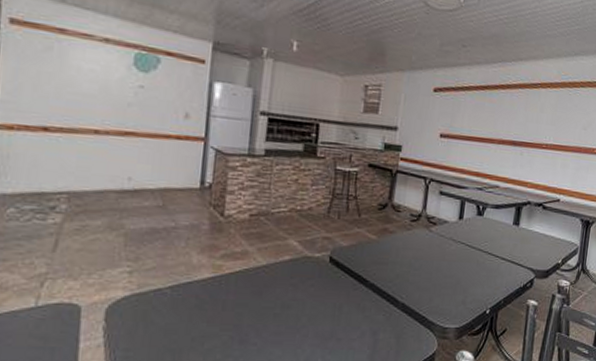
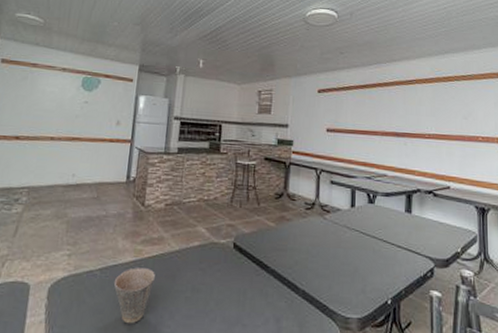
cup: none [188,284,238,344] -> present [113,267,155,324]

